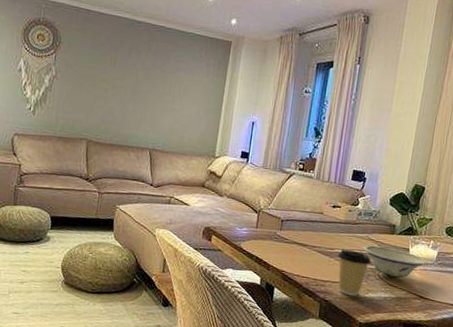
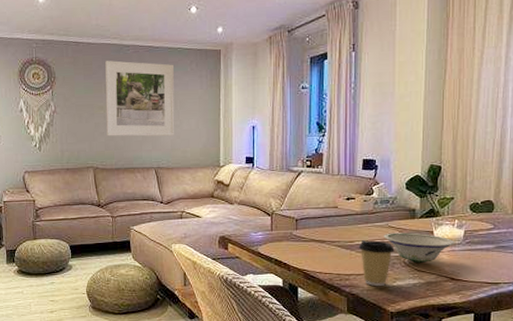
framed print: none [105,34,183,121] -> present [105,60,175,137]

